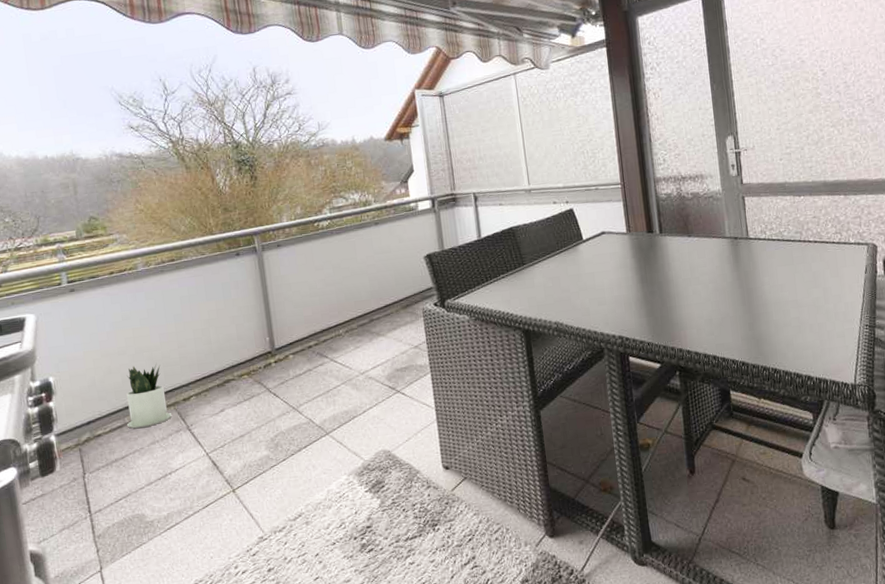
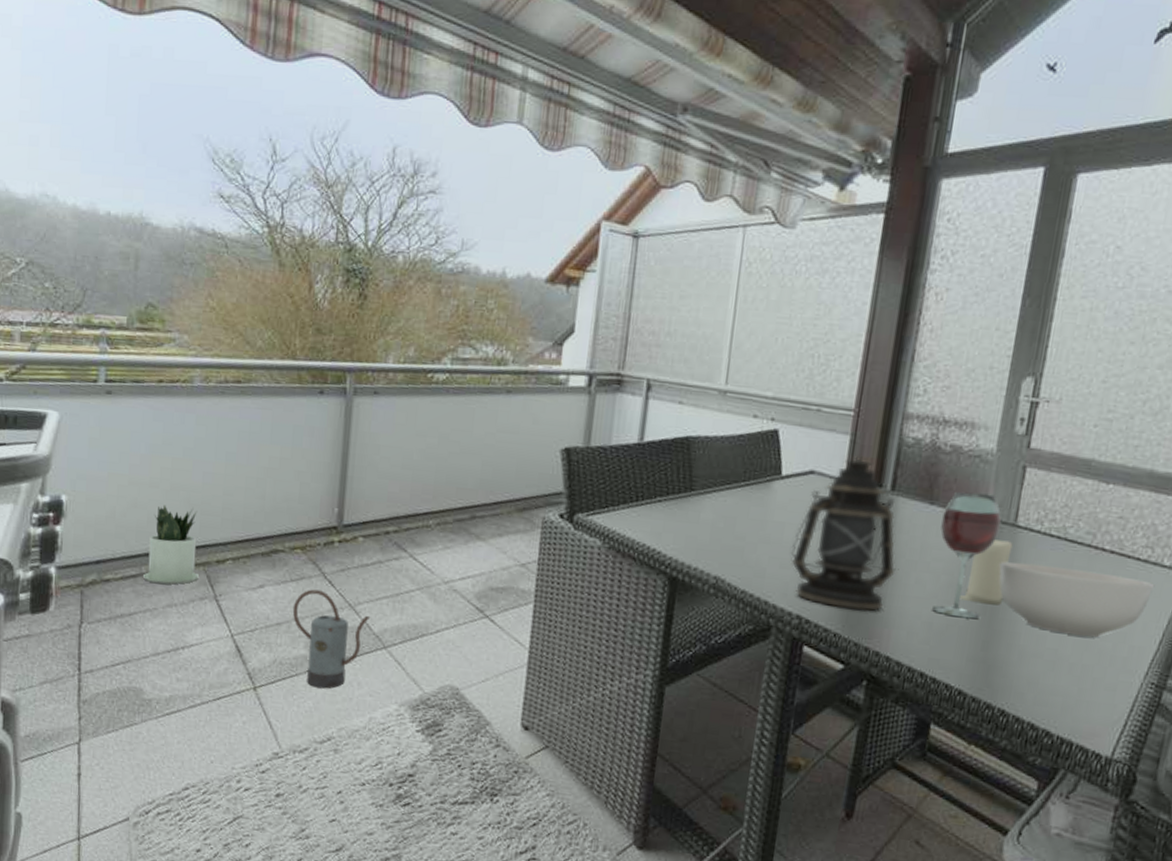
watering can: none [250,402,312,478] -> present [292,589,371,689]
lantern: none [603,214,678,325] -> present [790,455,896,611]
wineglass: none [699,221,742,312] -> present [931,492,1001,620]
candle: none [724,250,754,299] -> present [958,539,1013,606]
bowl: none [745,256,849,306] -> present [999,561,1155,638]

